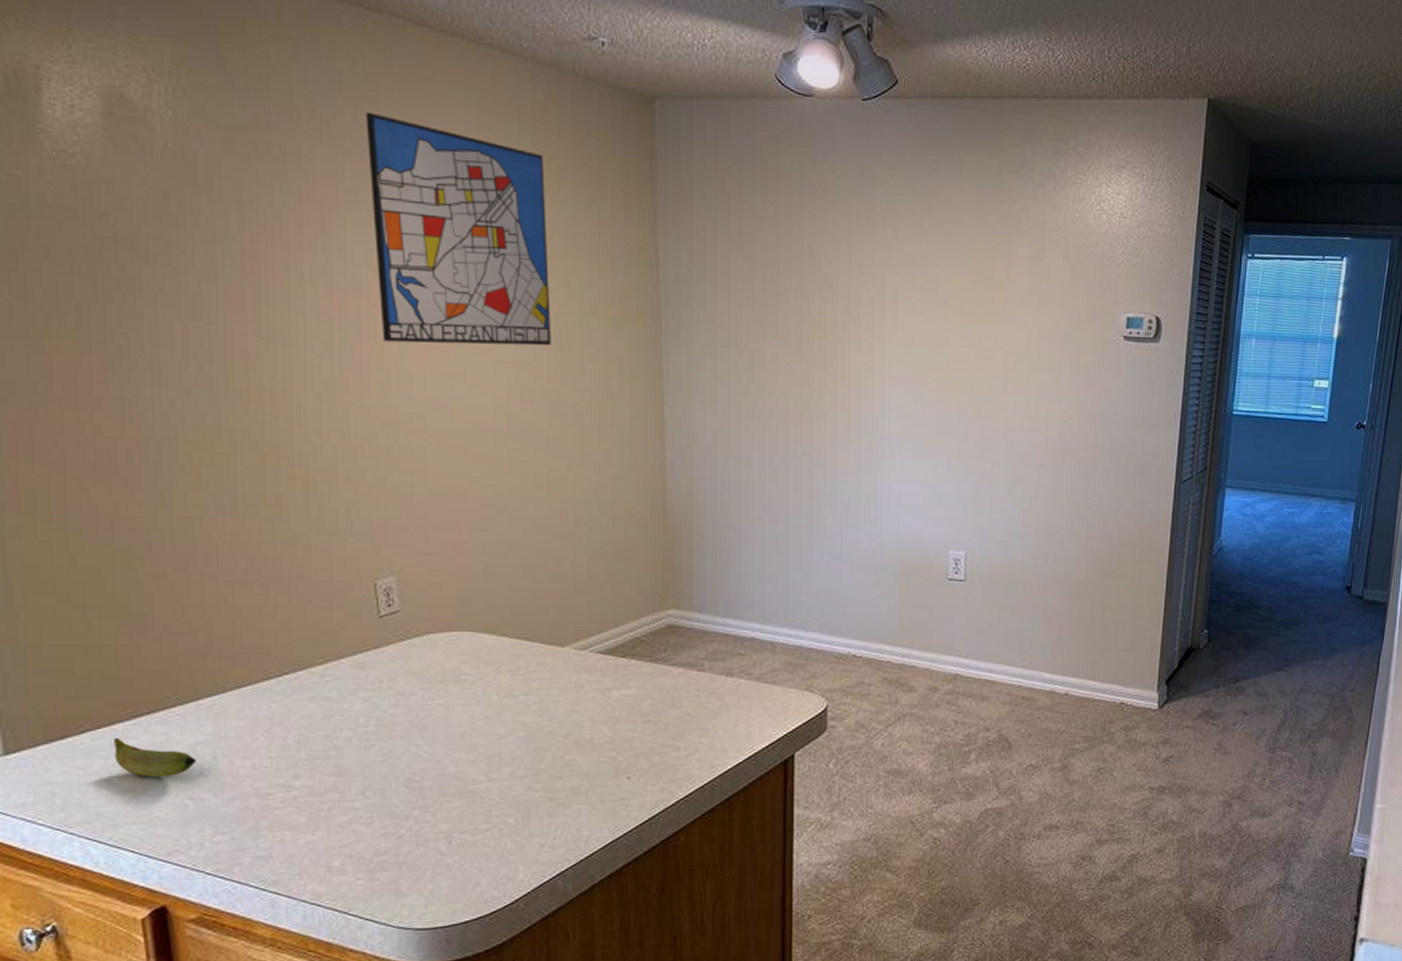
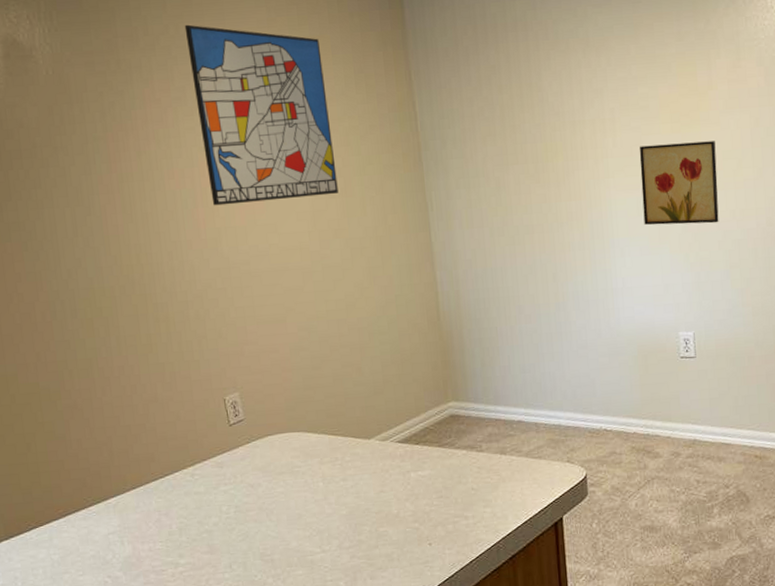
banana: present [114,738,197,777] -> none [52,533,111,561]
wall art: none [920,334,1009,431] -> present [639,141,719,225]

